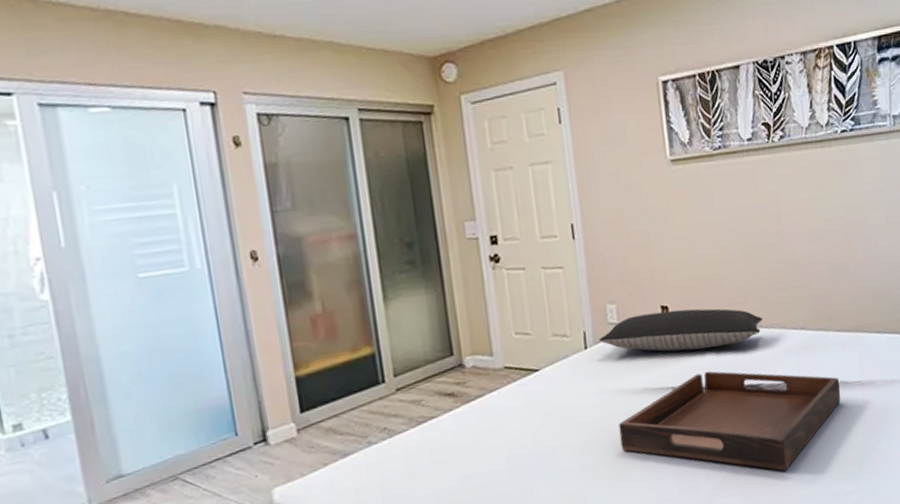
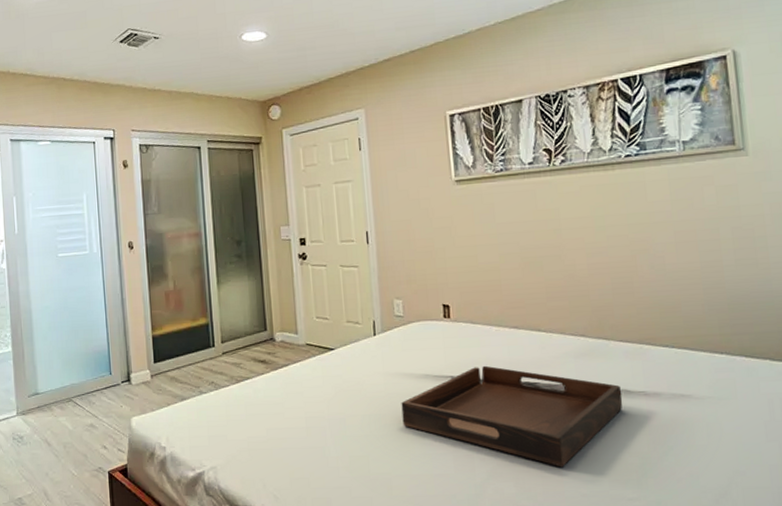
pillow: present [598,308,762,352] -> none [386,309,540,346]

